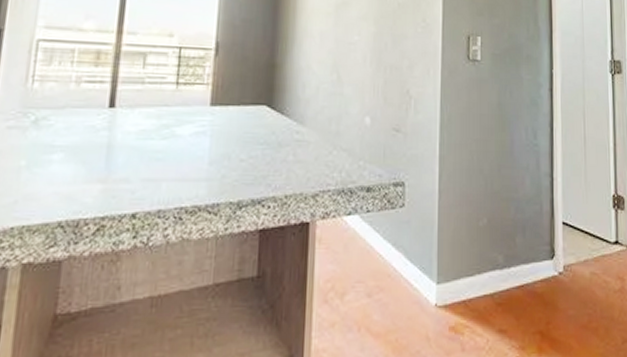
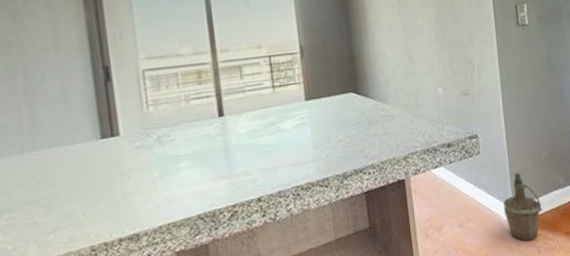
bottle: none [425,239,474,331] -> present [503,172,543,241]

